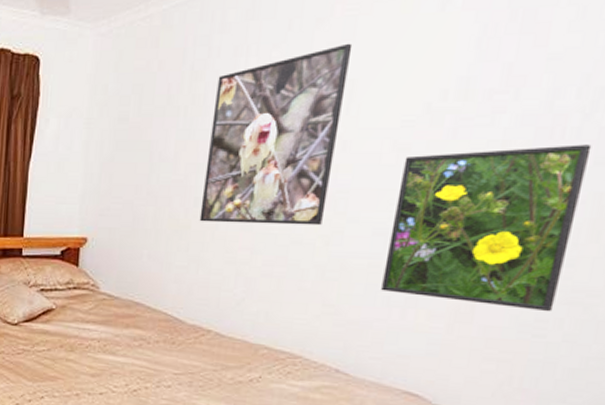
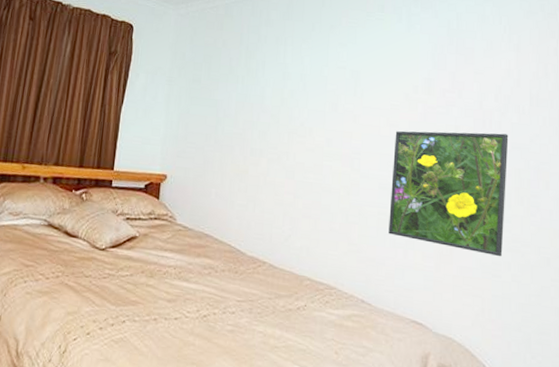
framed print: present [199,43,353,226] -> none [255,45,355,179]

